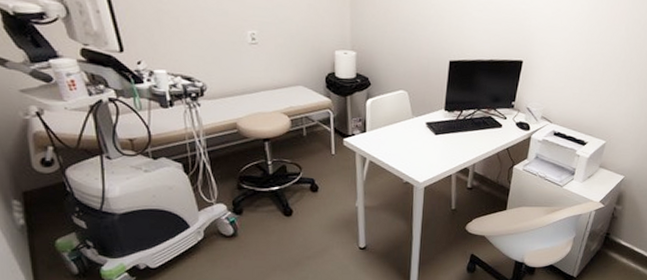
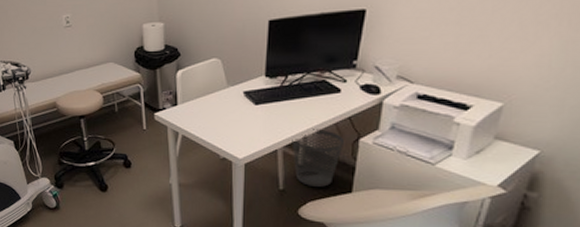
wastebasket: none [463,157,502,206] -> present [292,129,344,187]

